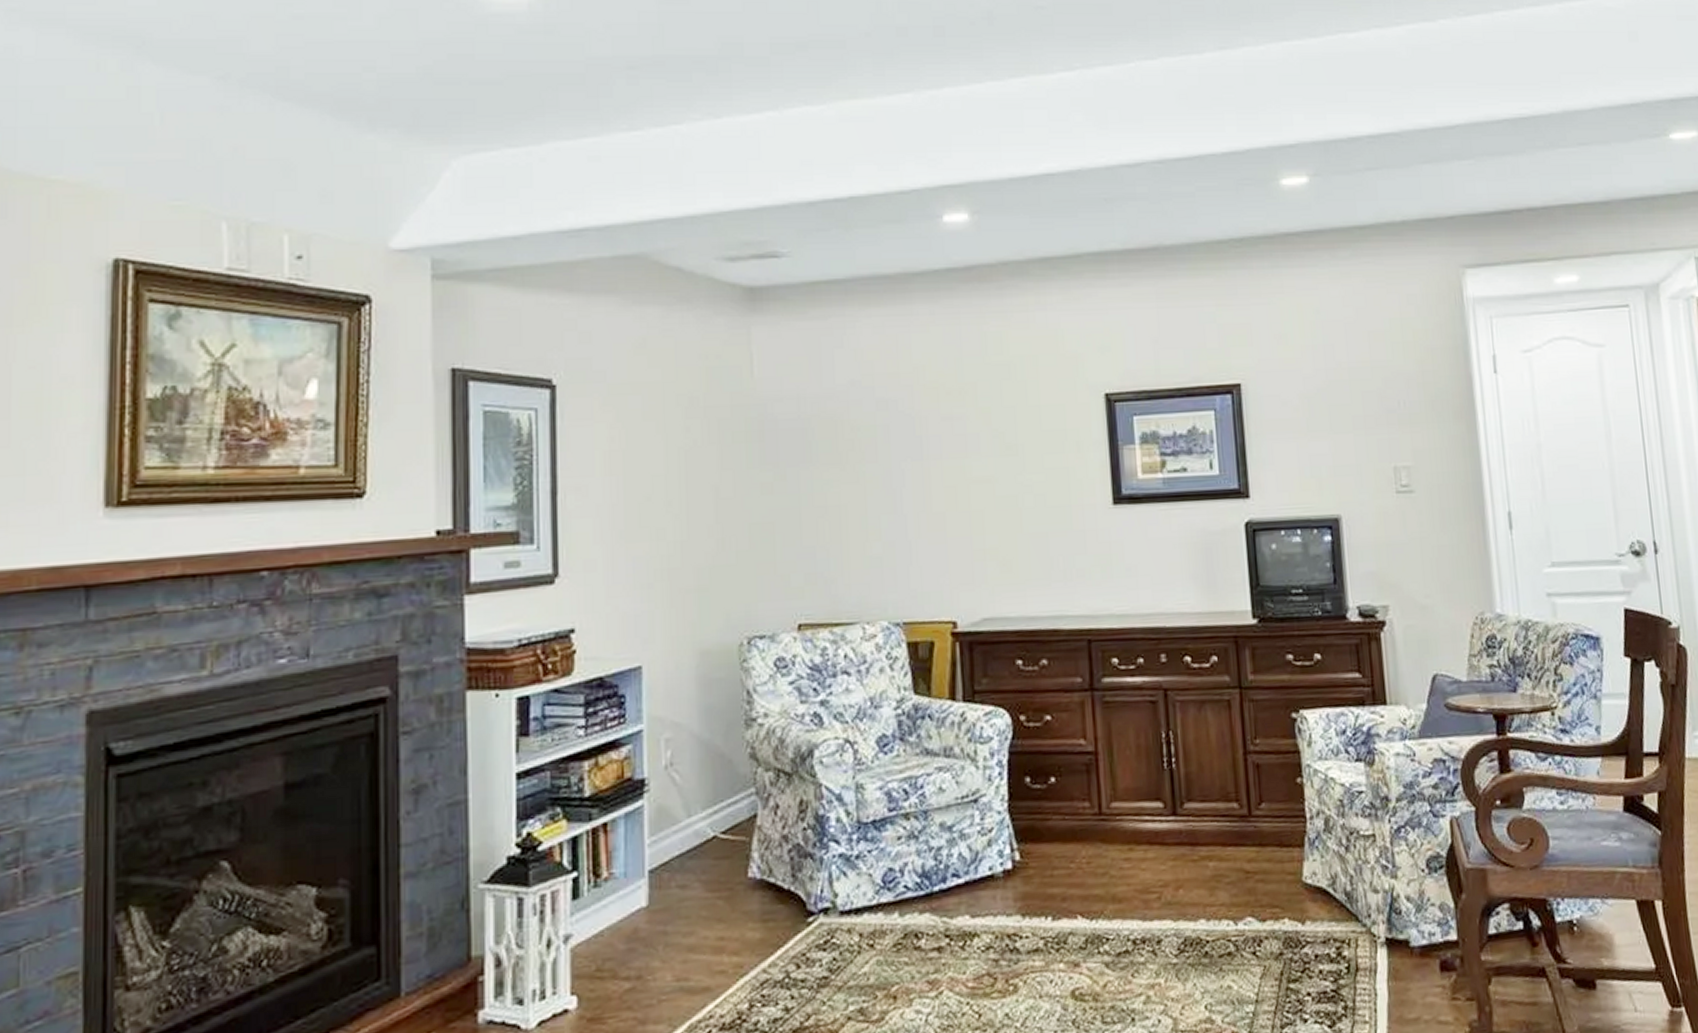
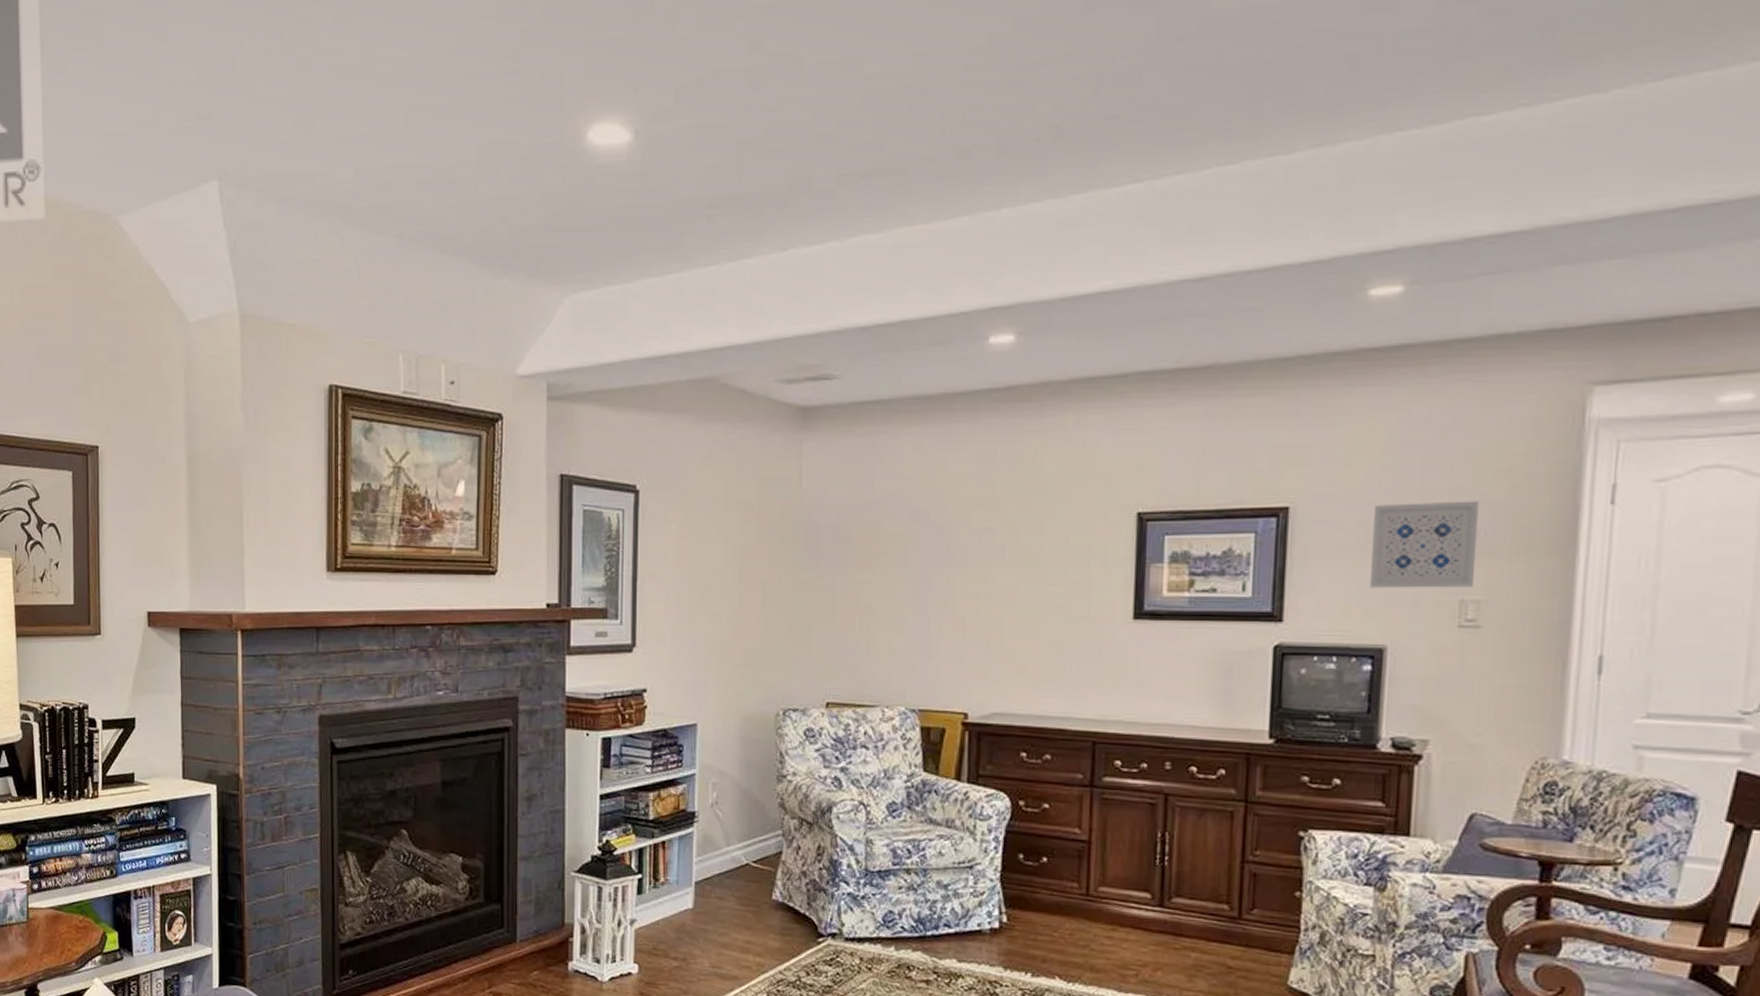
wall art: none [1313,373,1402,460] -> present [1370,501,1479,588]

